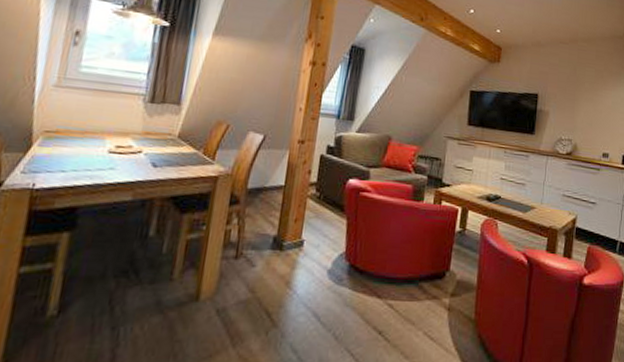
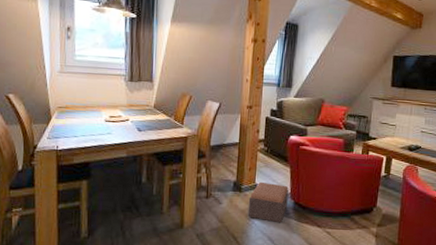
footstool: none [288,237,343,293] -> present [247,181,289,223]

